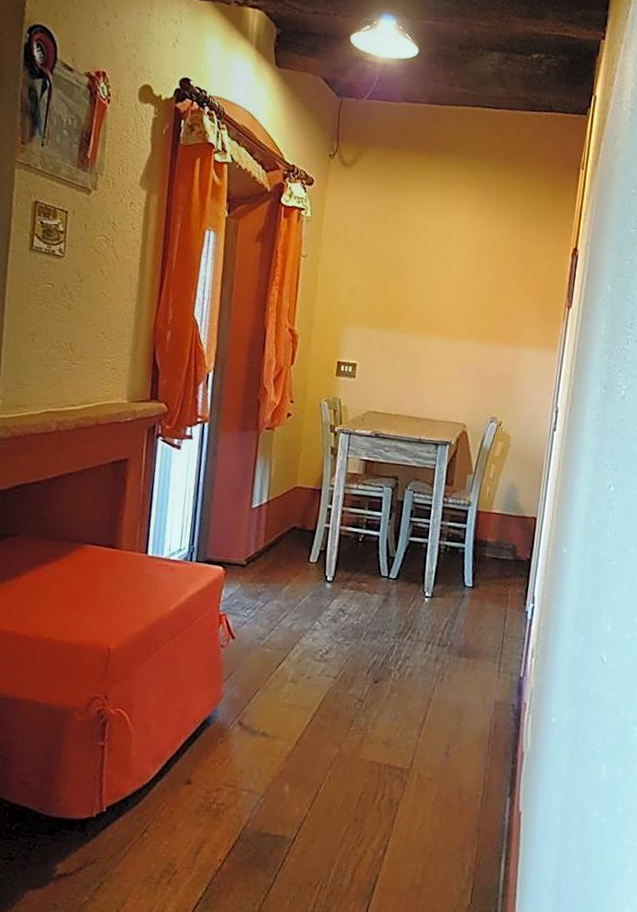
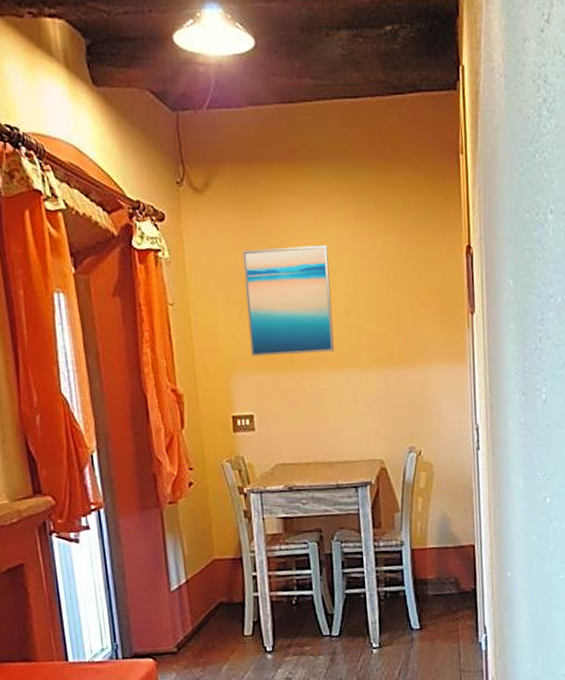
wall art: none [365,220,449,320] -> present [242,245,335,357]

